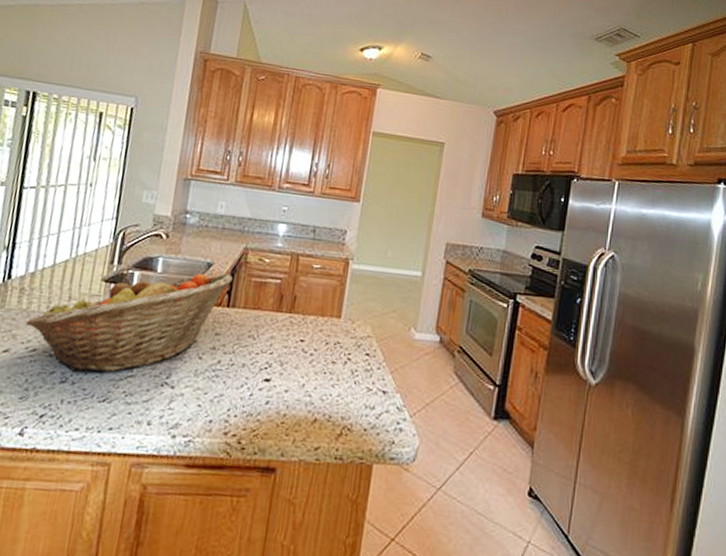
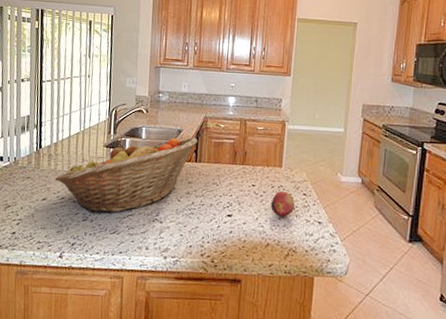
fruit: none [322,349,355,384] -> present [271,191,296,217]

